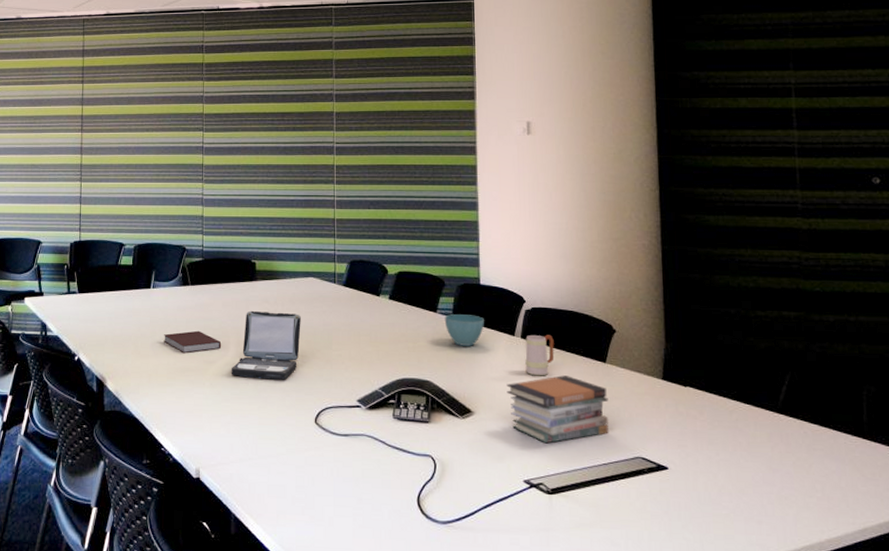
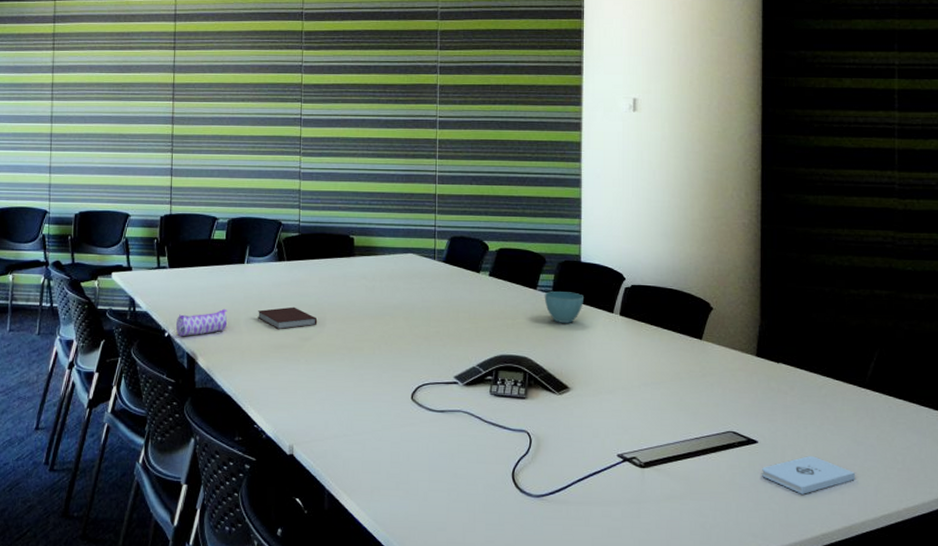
pencil case: none [85,332,135,361] -> present [175,308,228,337]
laptop: present [231,310,301,380] -> none [326,286,399,357]
book stack: present [506,375,609,444] -> none [604,352,703,419]
mug: present [525,335,555,376] -> none [623,312,652,353]
notepad: none [674,483,773,524] -> present [762,456,856,494]

